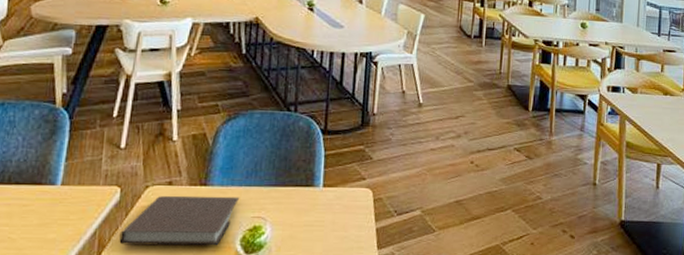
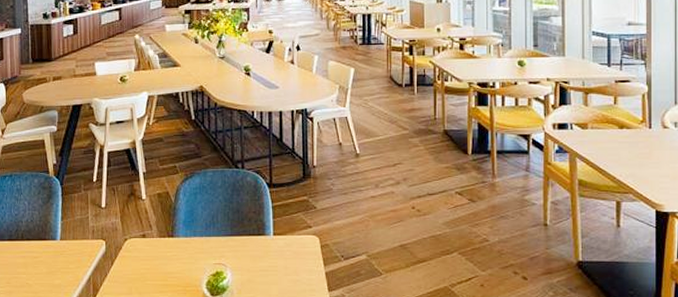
notebook: present [119,195,240,246] -> none [108,246,202,289]

